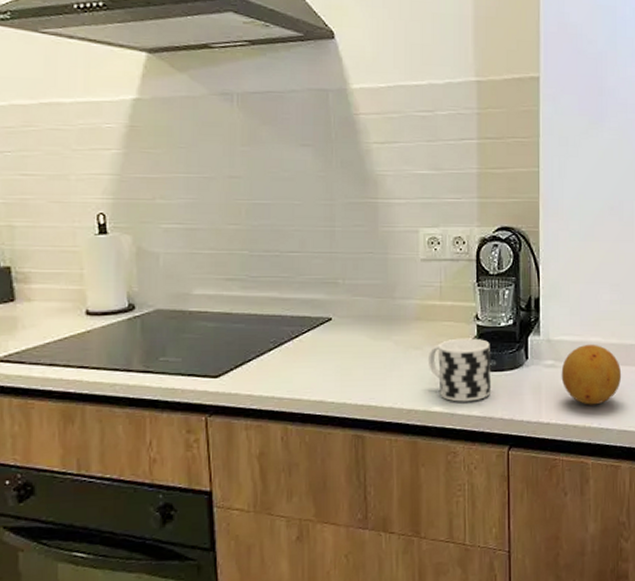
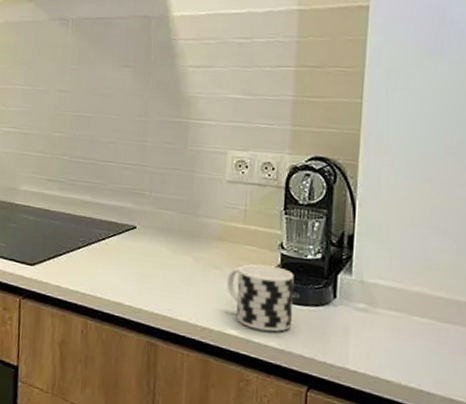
fruit: present [561,344,622,405] -> none [374,293,451,363]

